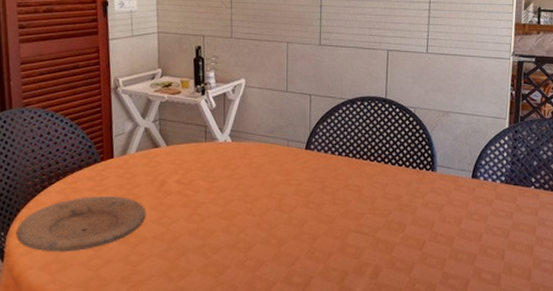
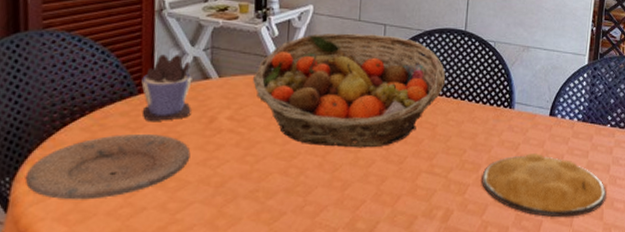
cup: none [103,126,145,185] -> present [141,54,193,121]
fruit basket: none [196,103,369,209] -> present [253,33,446,148]
plate: none [408,214,533,277] -> present [482,153,606,218]

